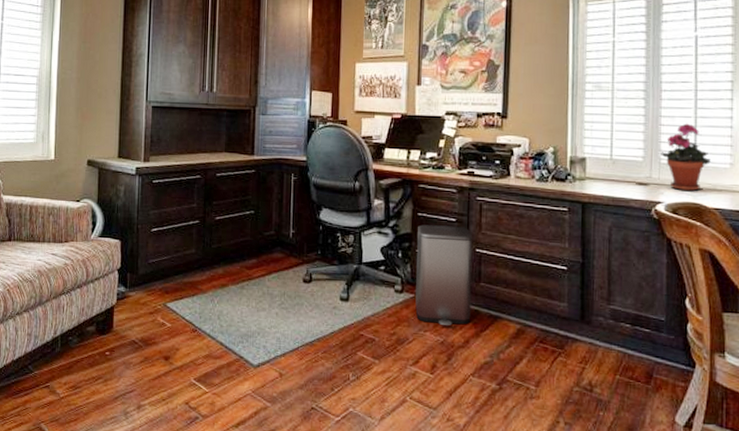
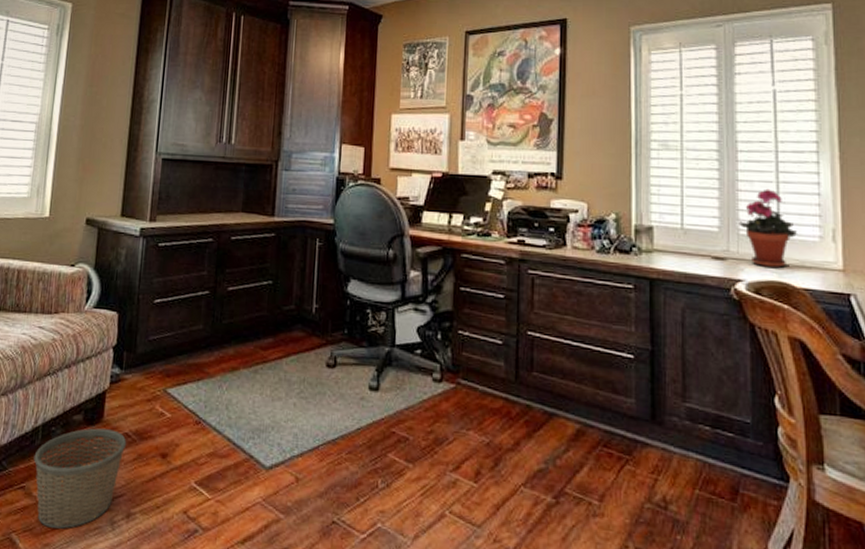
basket: none [55,337,134,419] -> present [33,428,127,529]
pedal bin: present [415,224,473,327] -> none [456,301,524,425]

